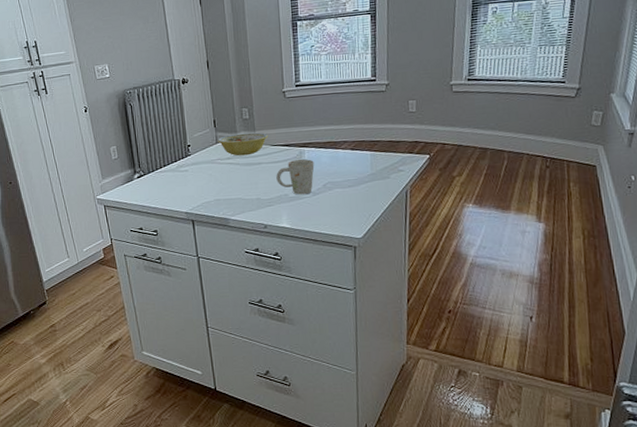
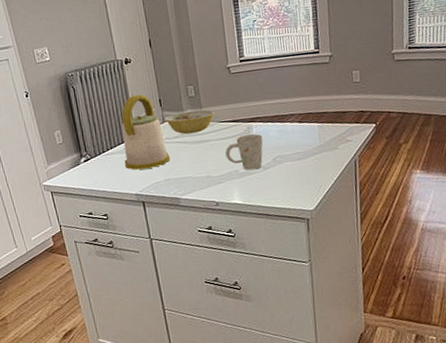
kettle: none [175,114,222,189] -> present [121,94,171,170]

